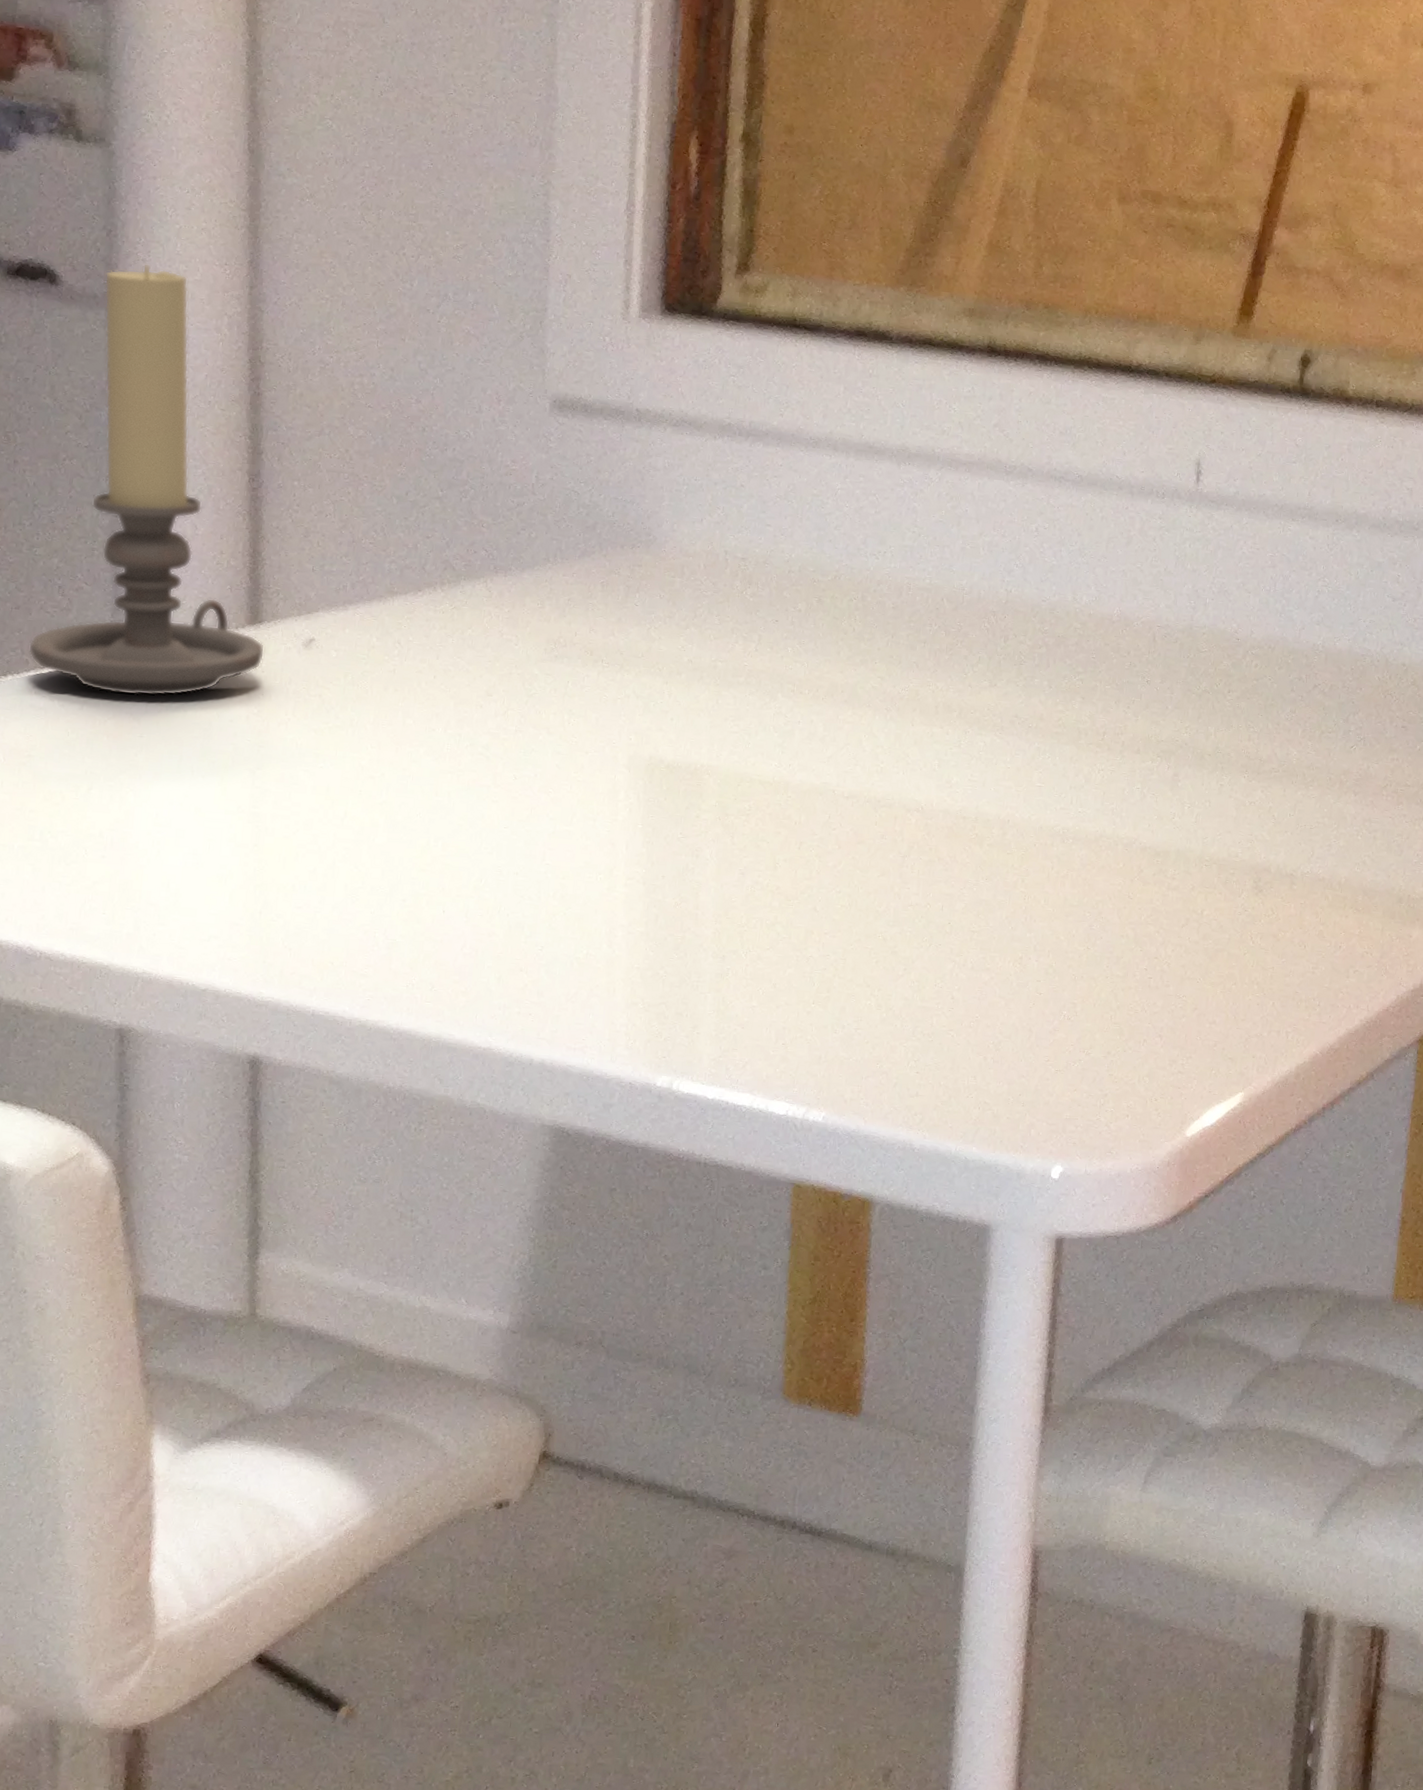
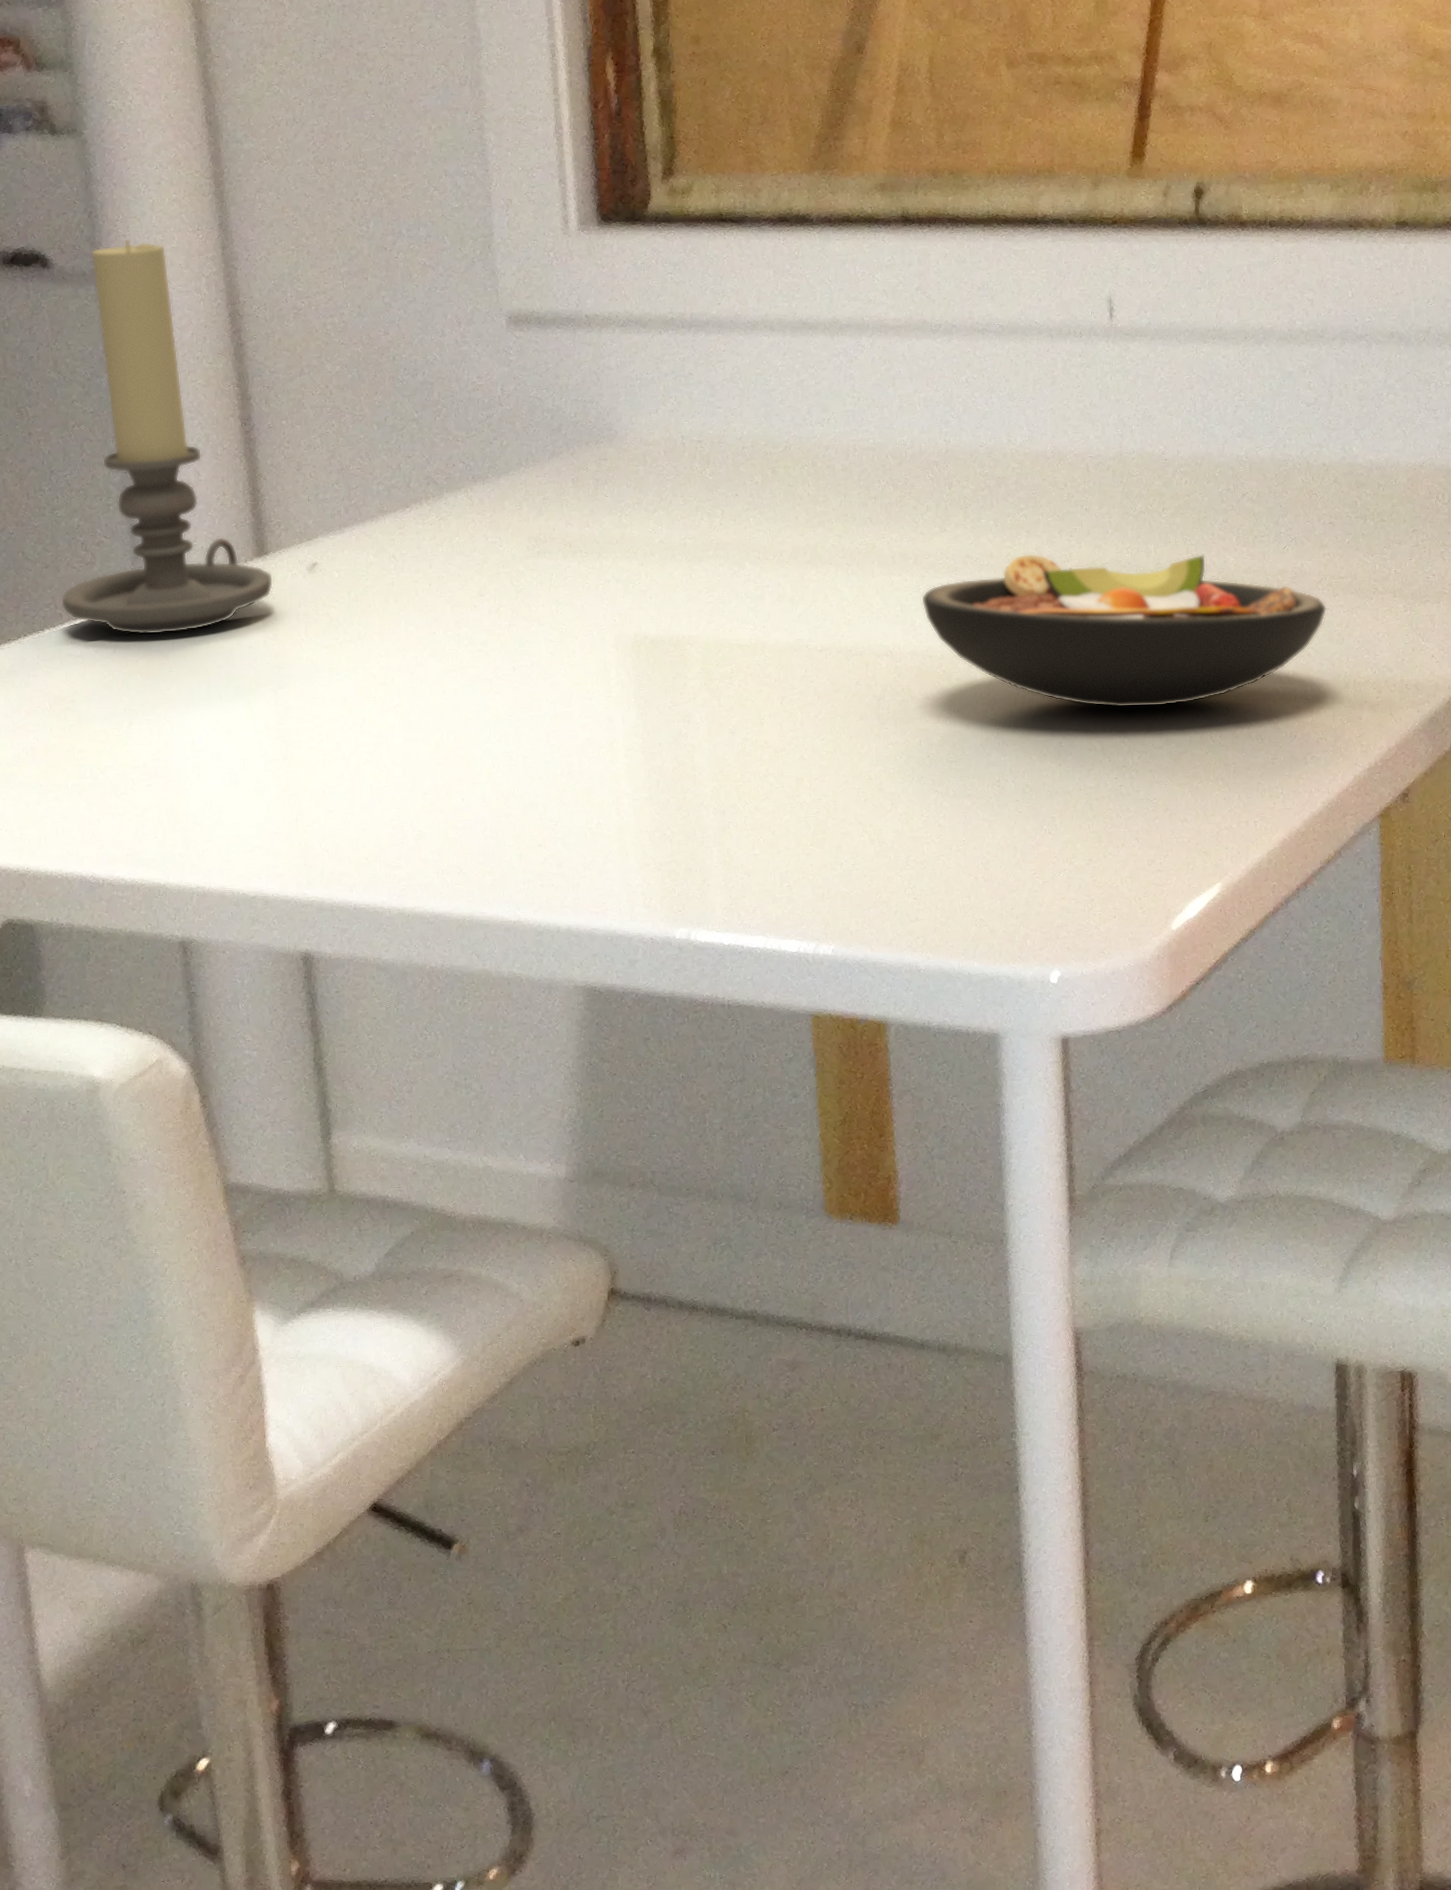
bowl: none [960,720,1389,900] -> present [921,553,1328,709]

